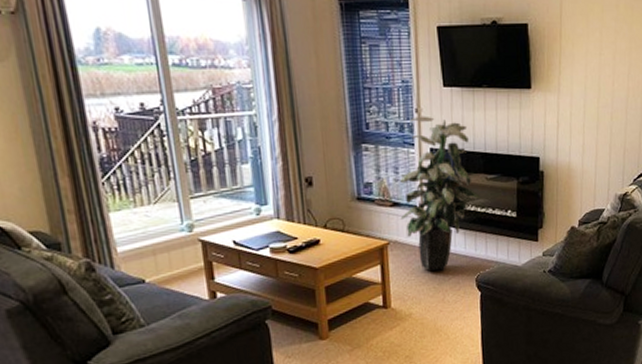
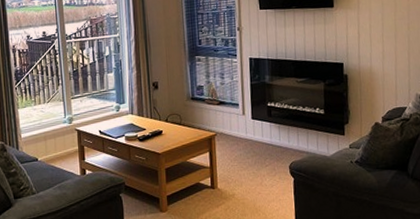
indoor plant: present [399,116,481,271] -> none [224,32,292,159]

